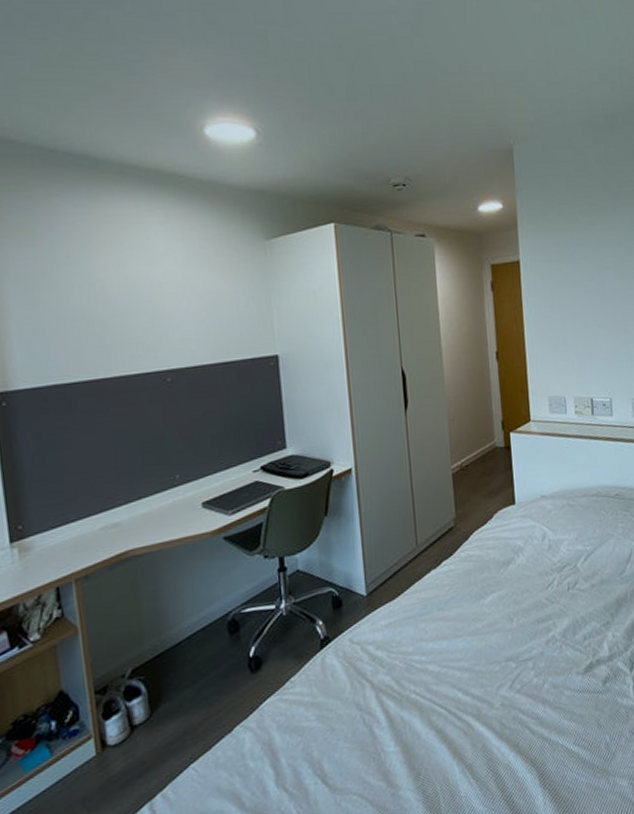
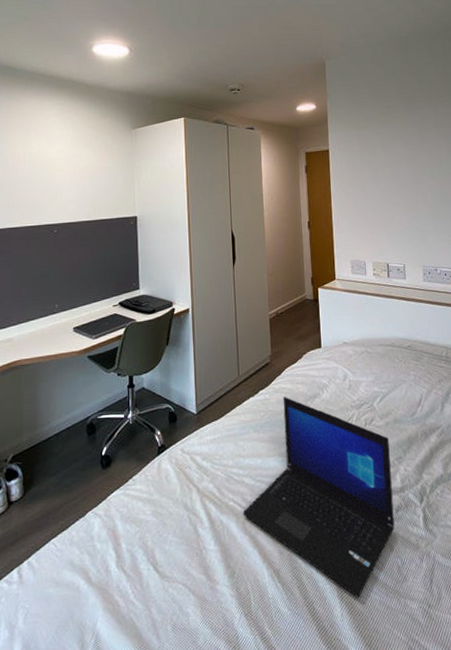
laptop: none [428,565,602,784] -> present [243,396,395,598]

